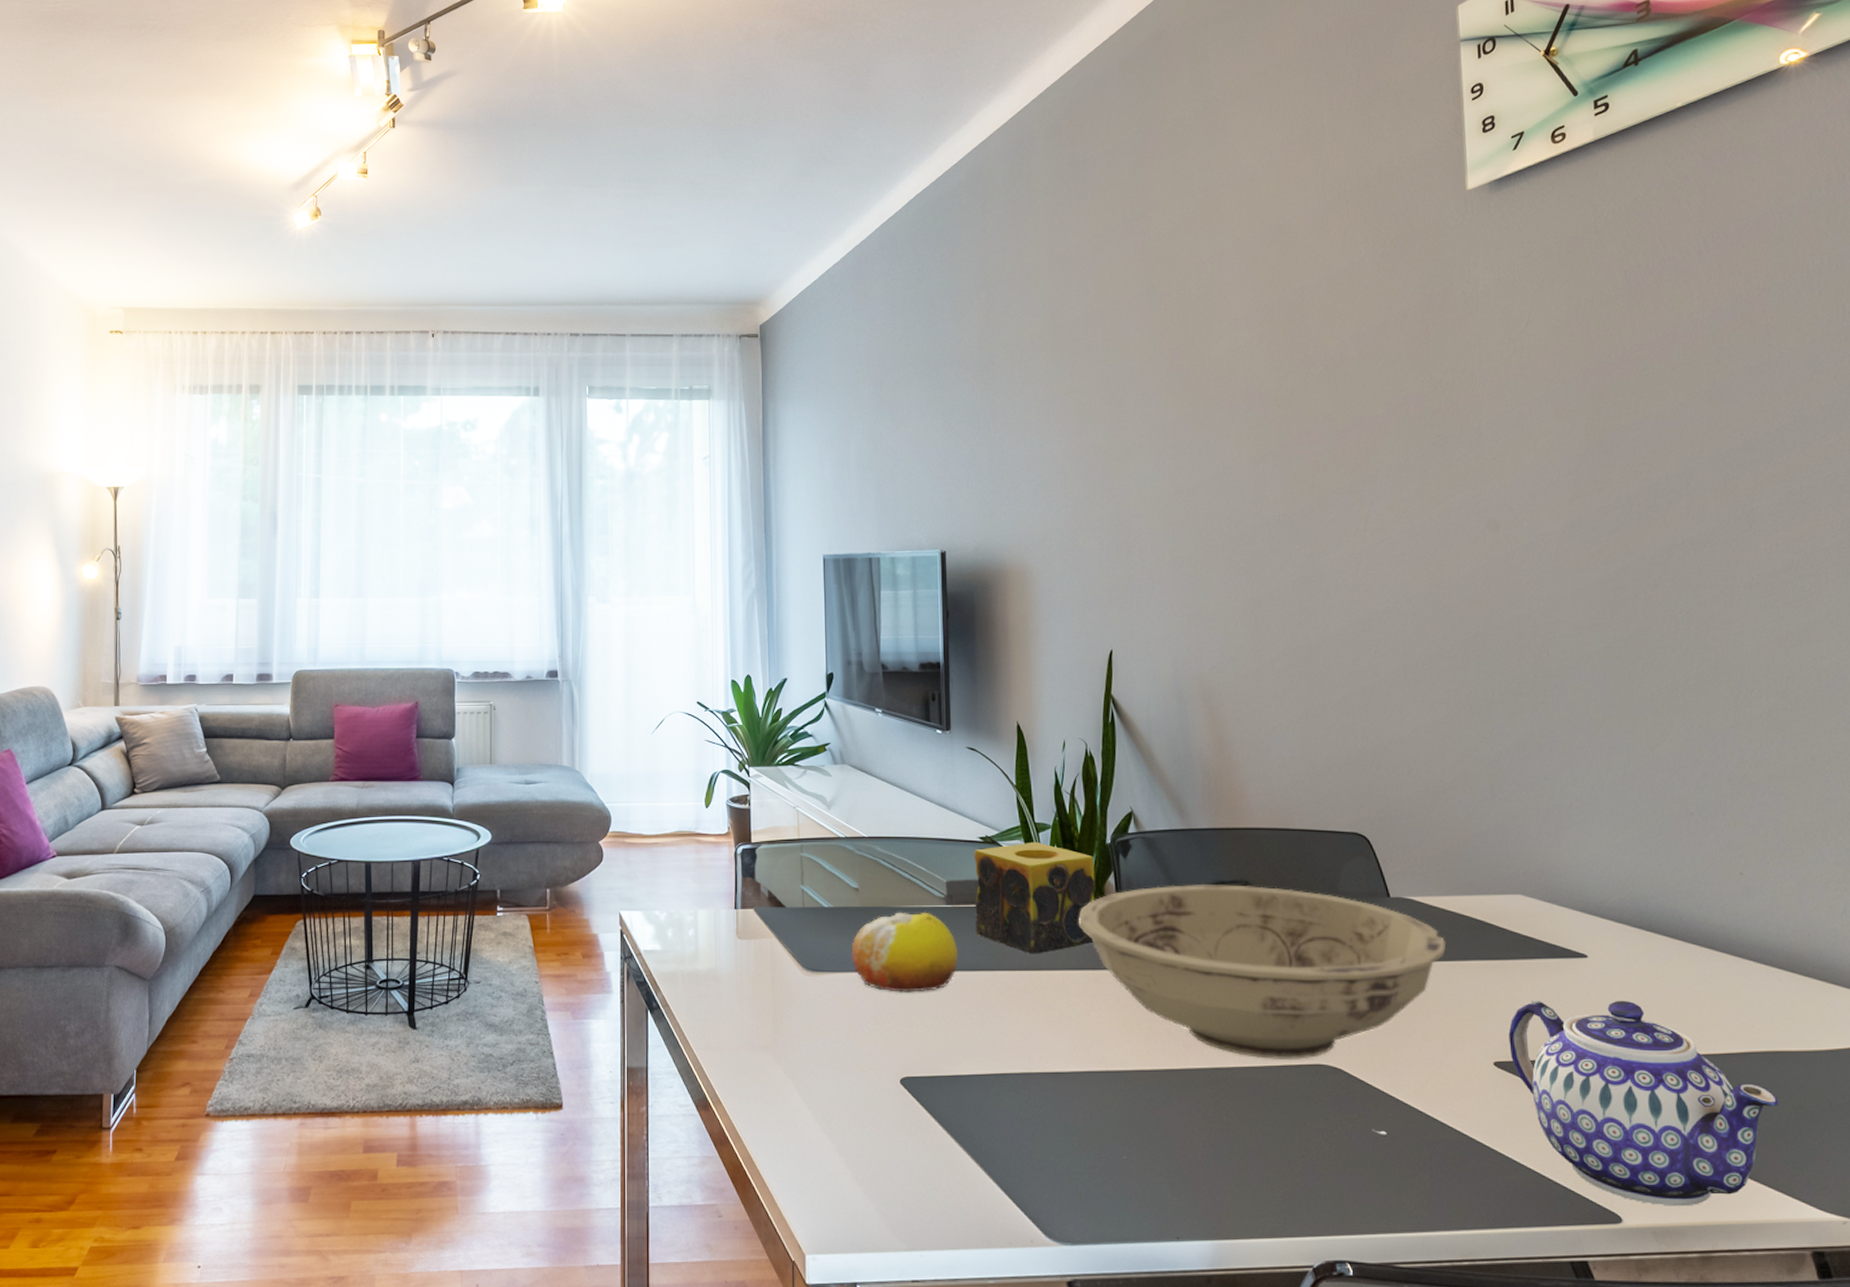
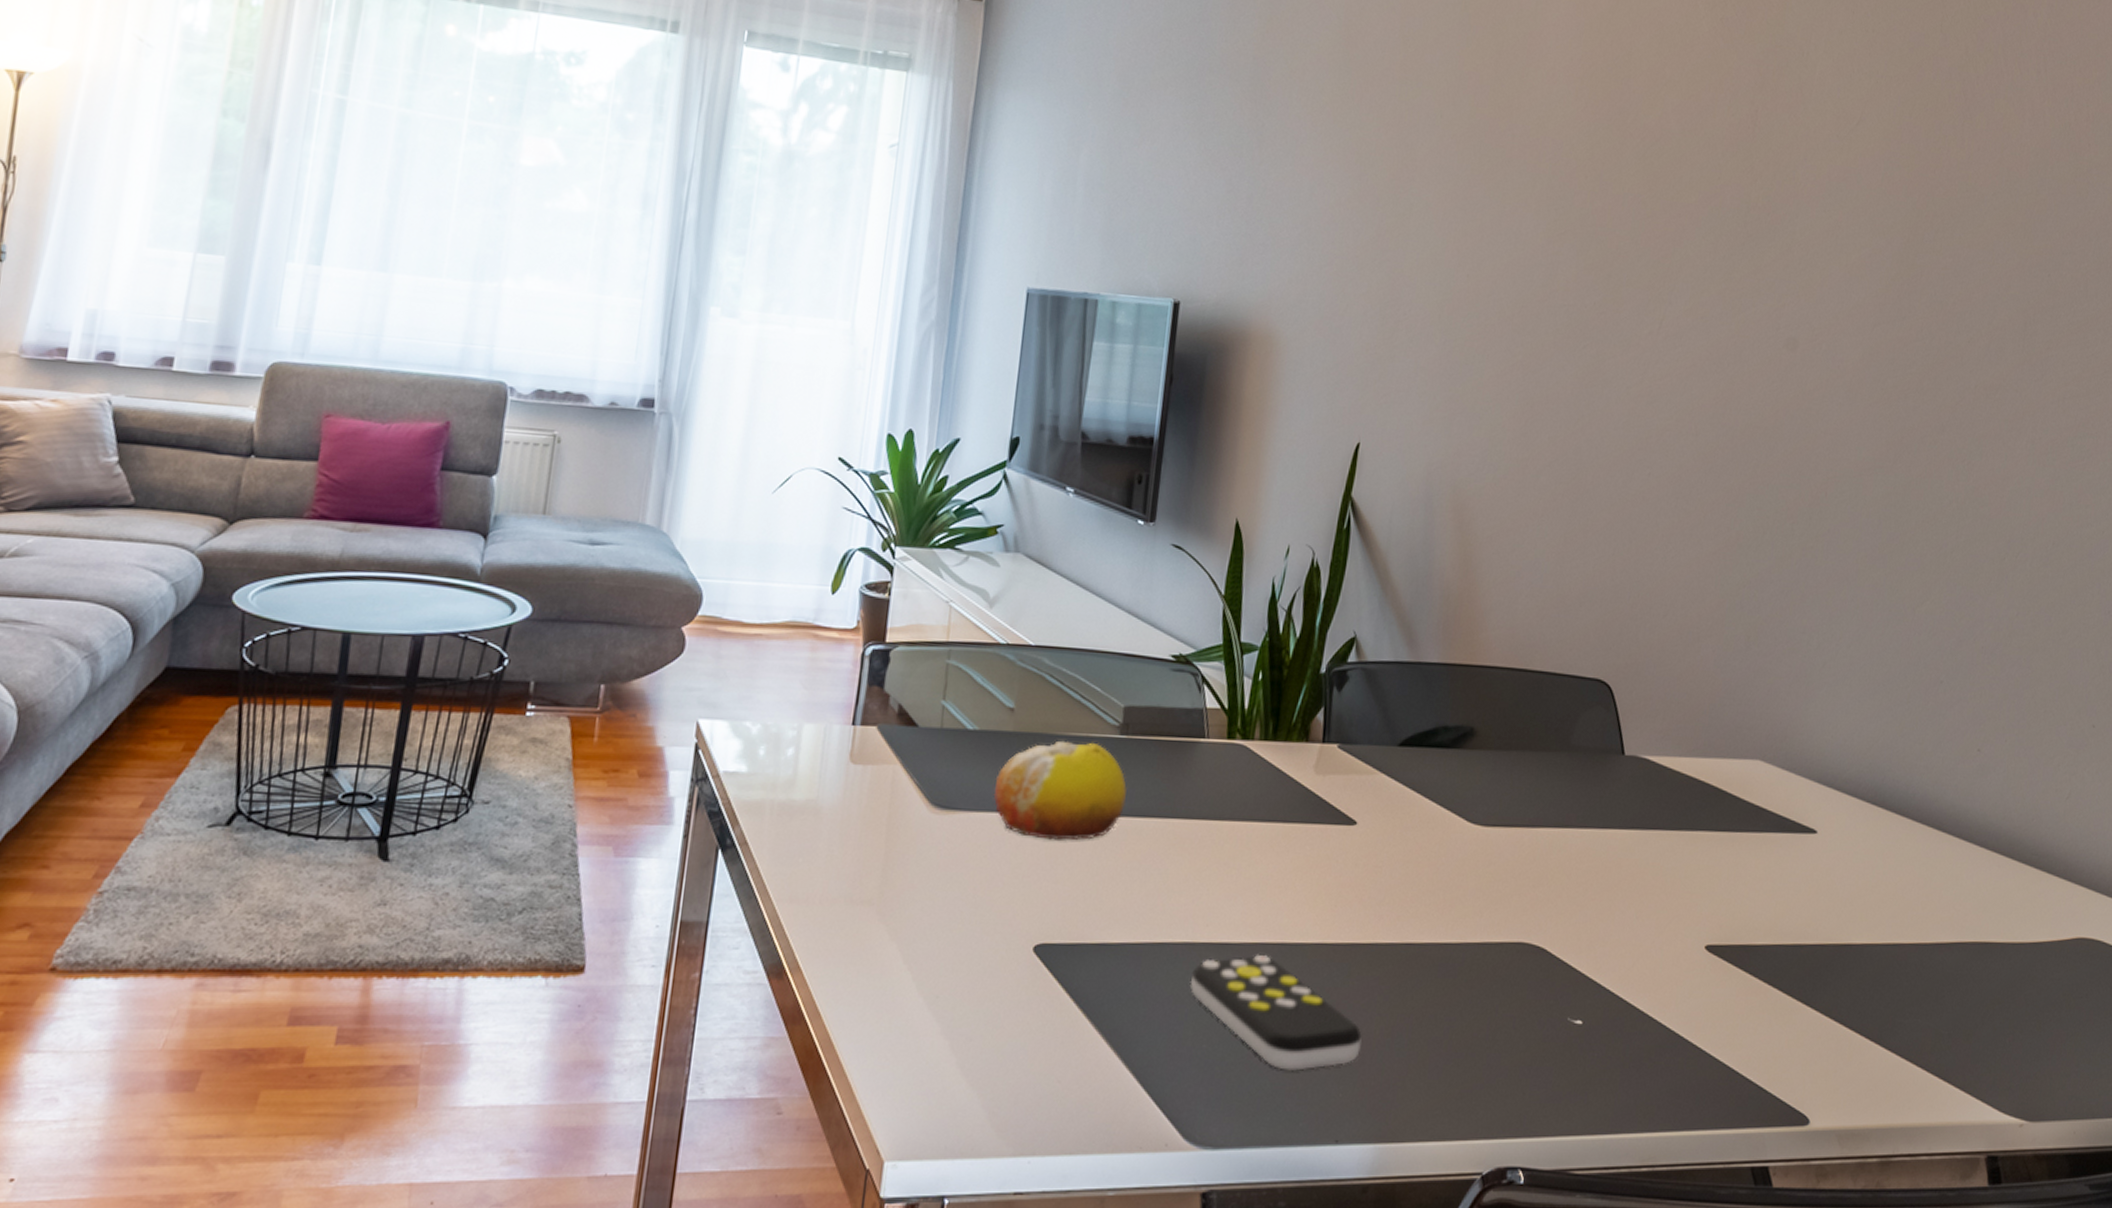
candle: present [973,841,1095,954] -> none [1151,665,1304,801]
remote control: none [1032,1080,1188,1178] -> present [1189,954,1362,1071]
bowl: present [1079,883,1447,1060] -> none [1275,727,1676,937]
teapot: present [1508,1000,1780,1207] -> none [1723,879,1979,1108]

